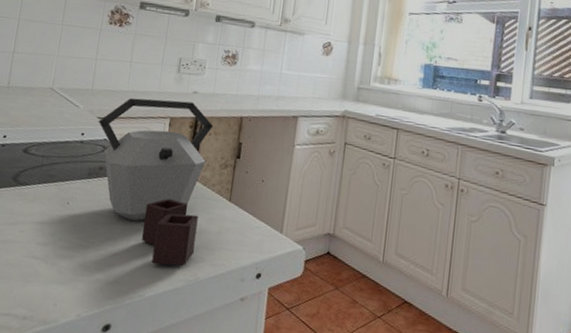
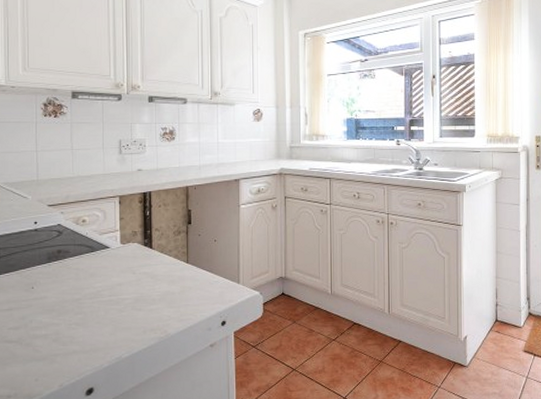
kettle: present [98,97,214,266] -> none [49,179,162,329]

